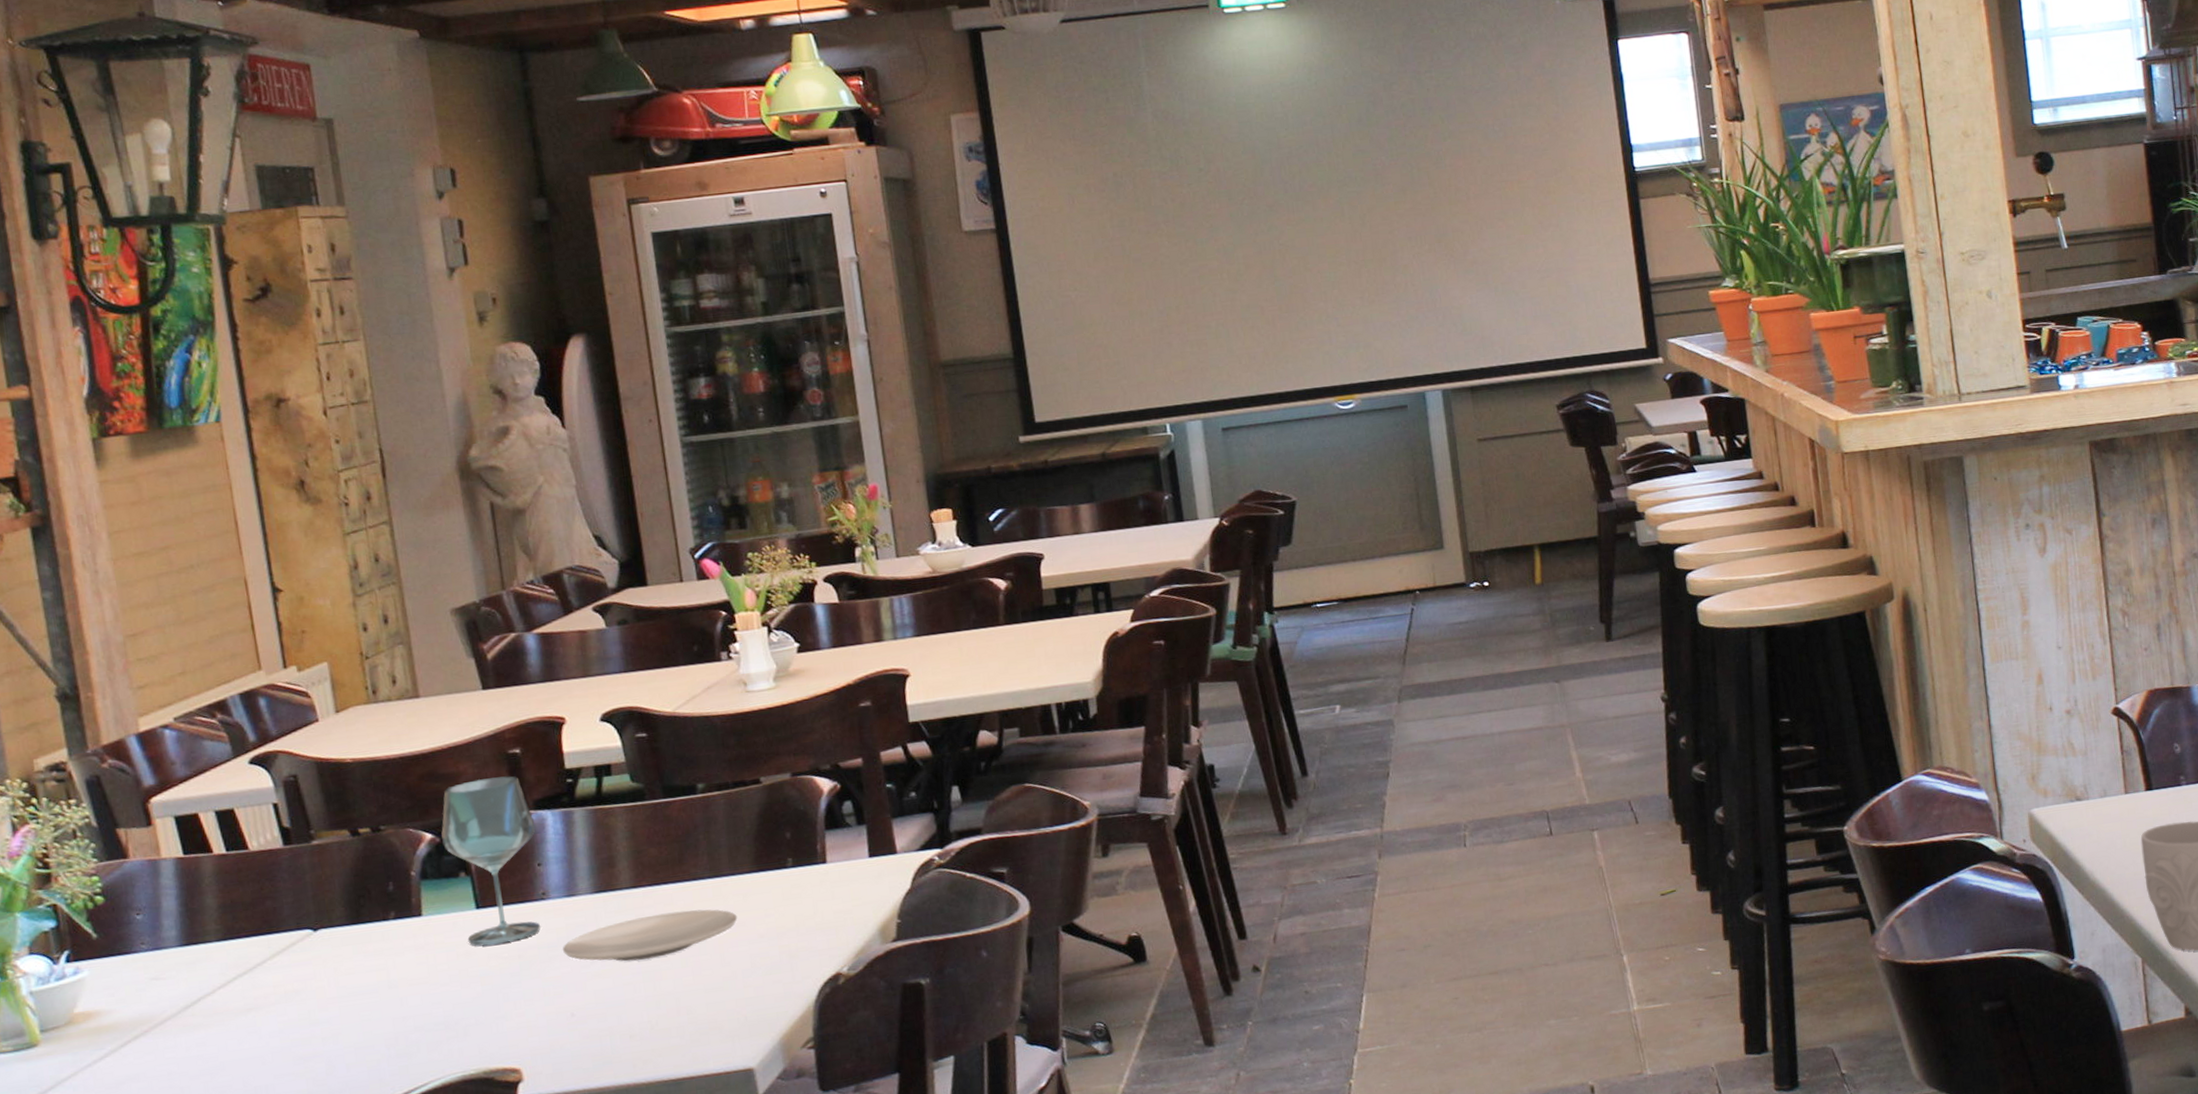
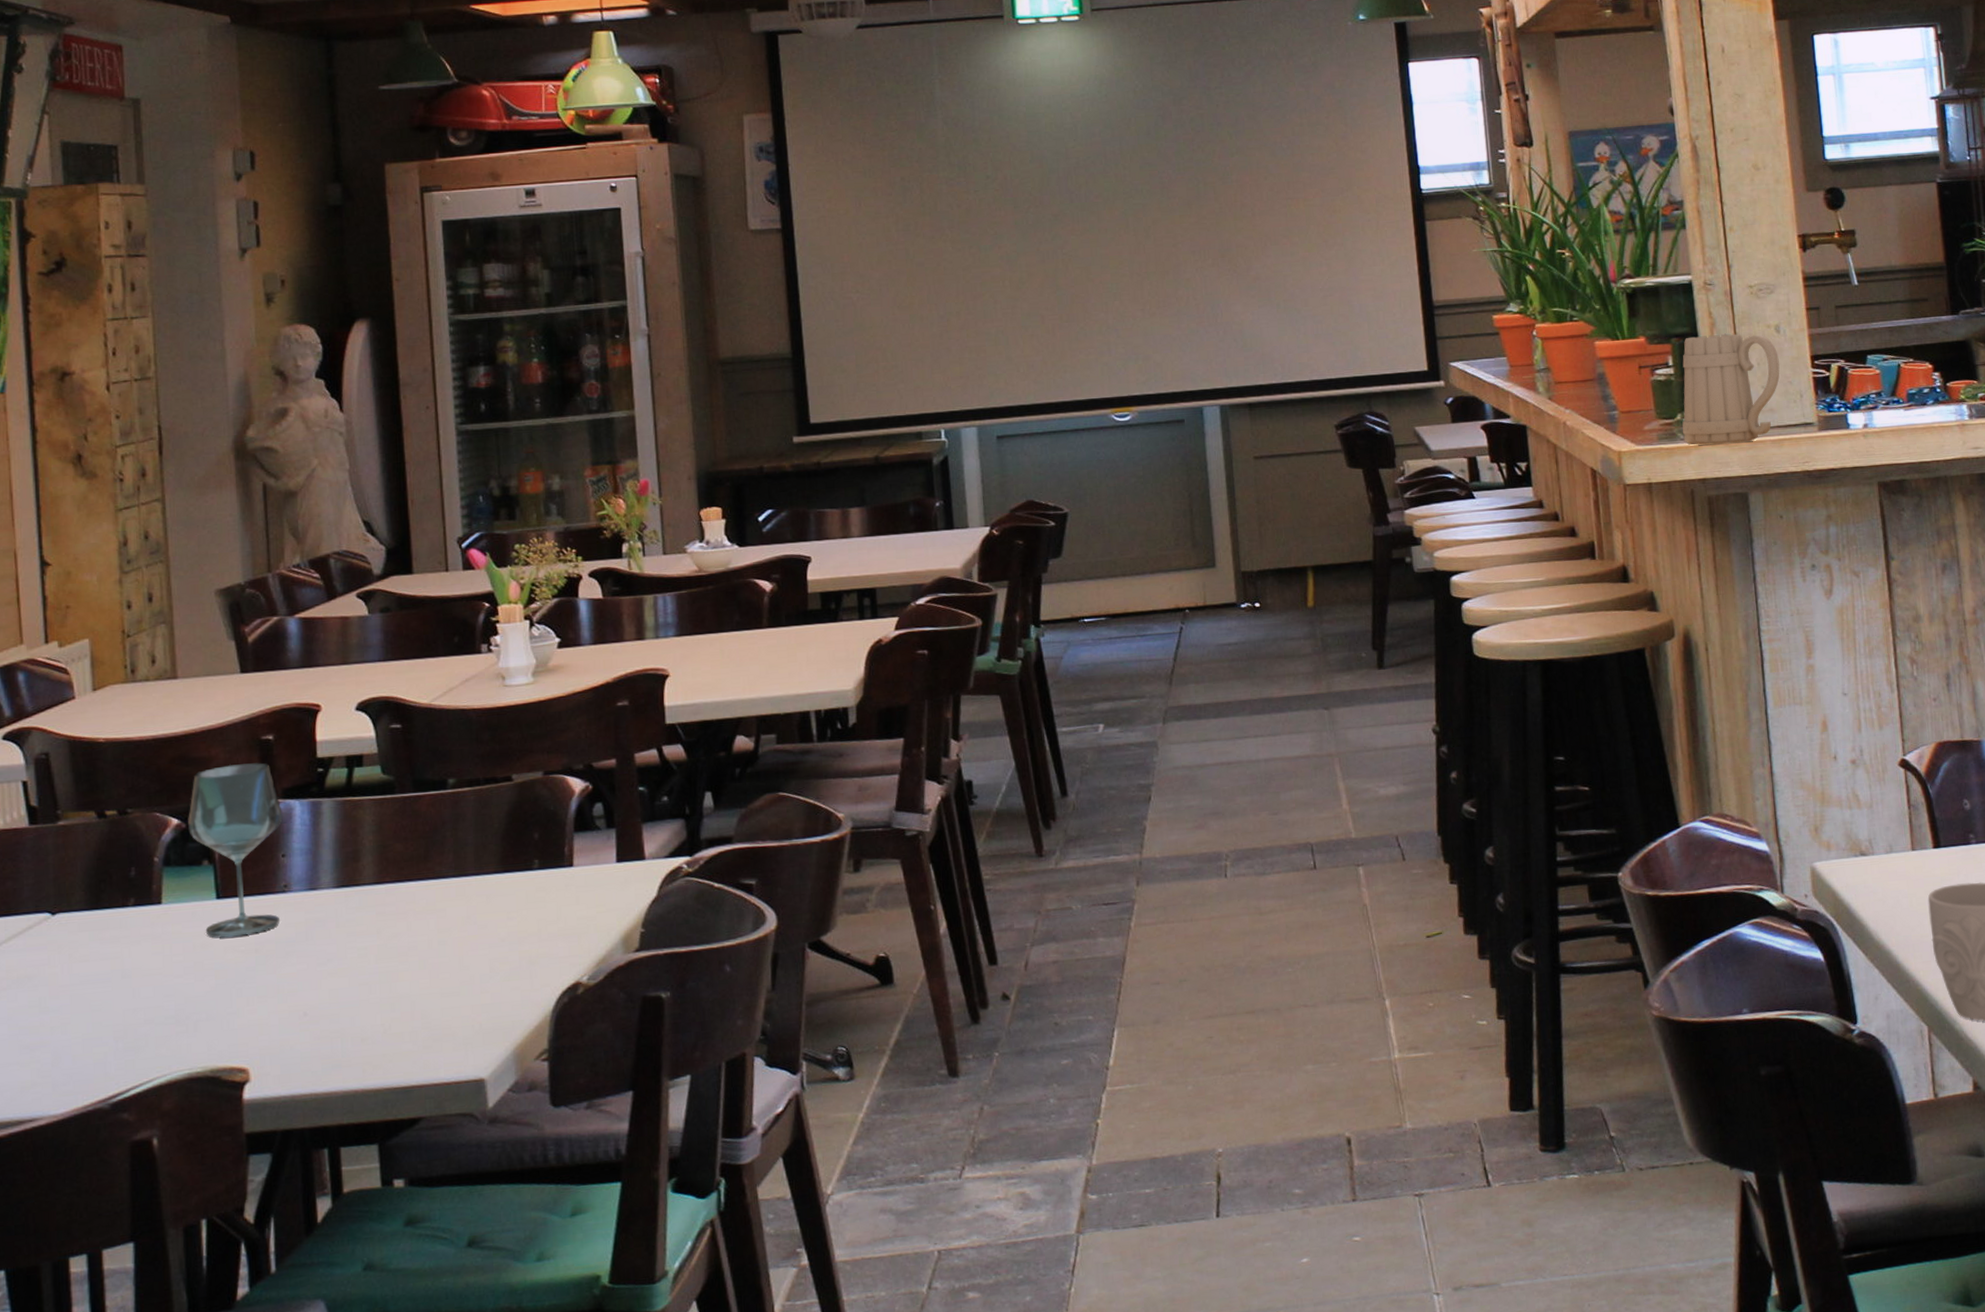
plate: present [562,909,738,961] -> none [299,909,479,960]
beer mug: none [1896,300,1992,412] -> present [1682,334,1780,445]

